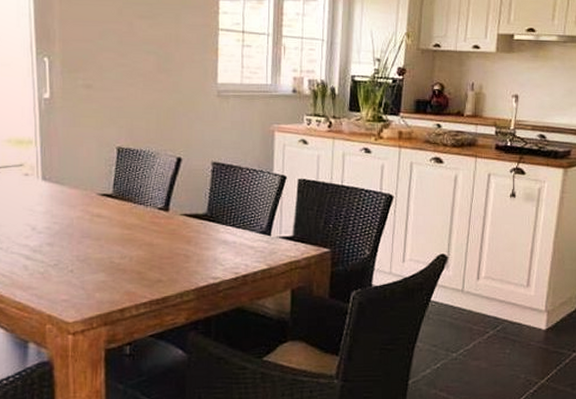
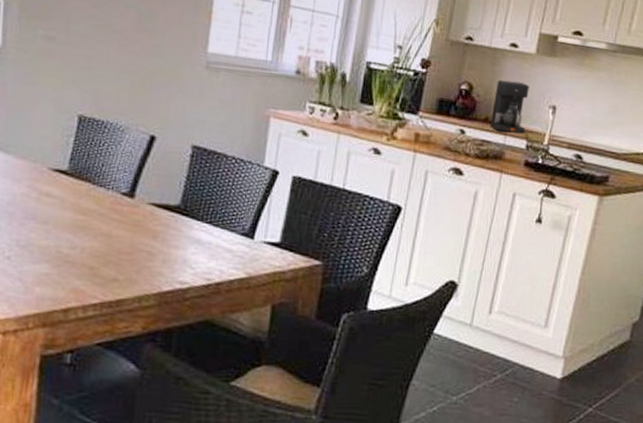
coffee maker: none [462,77,493,122] -> present [489,79,529,134]

